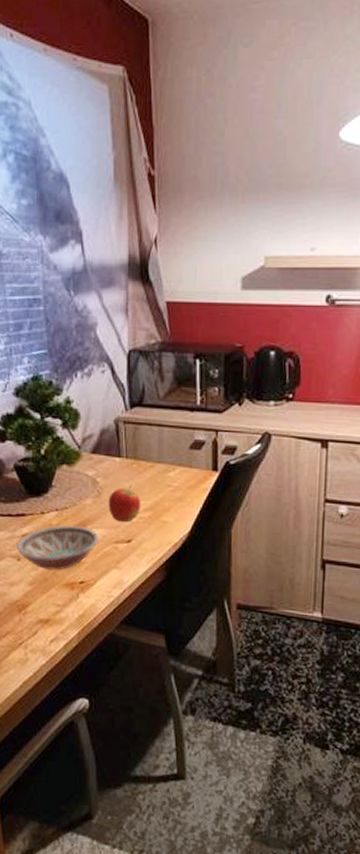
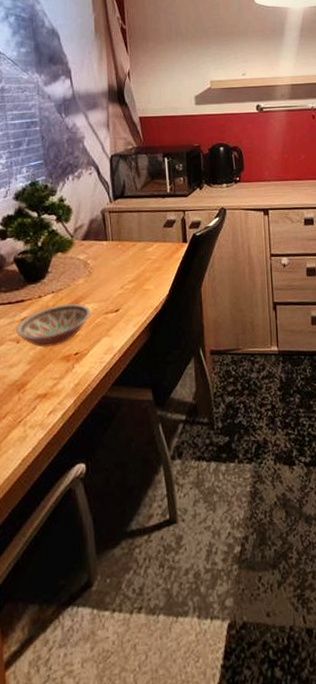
apple: present [108,485,140,523] -> none [98,263,125,296]

